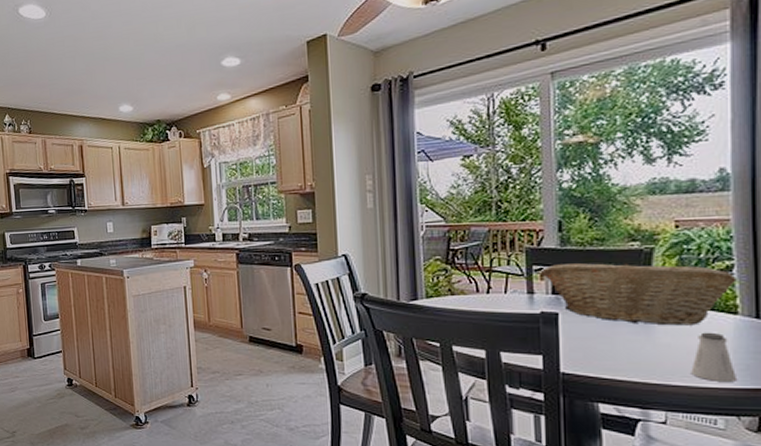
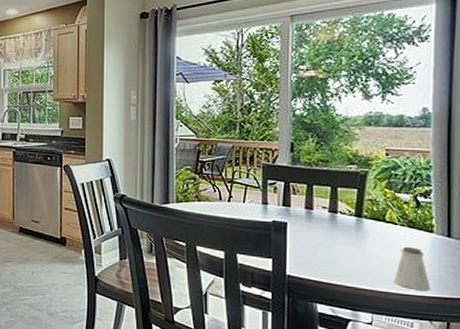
fruit basket: present [541,262,737,326] -> none [275,180,433,240]

